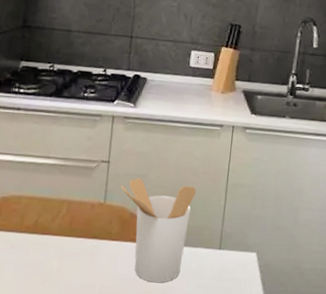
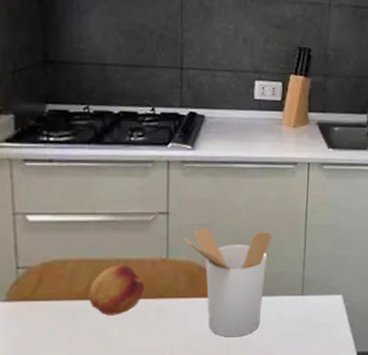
fruit: none [35,204,84,251] -> present [89,264,145,316]

